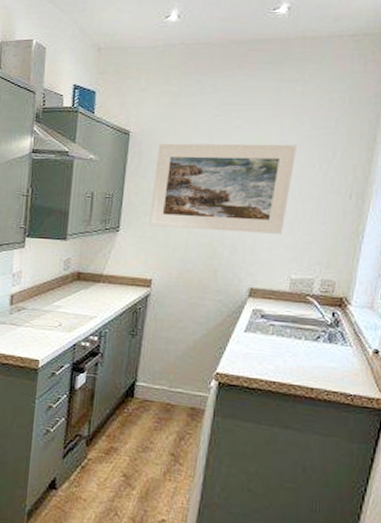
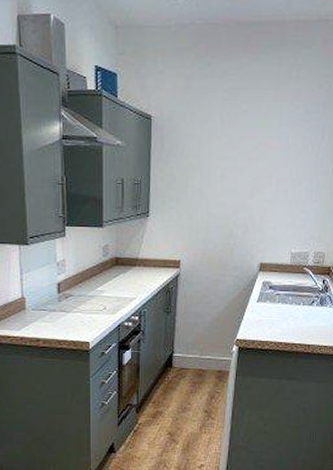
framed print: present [149,143,296,234] -> none [174,128,293,213]

